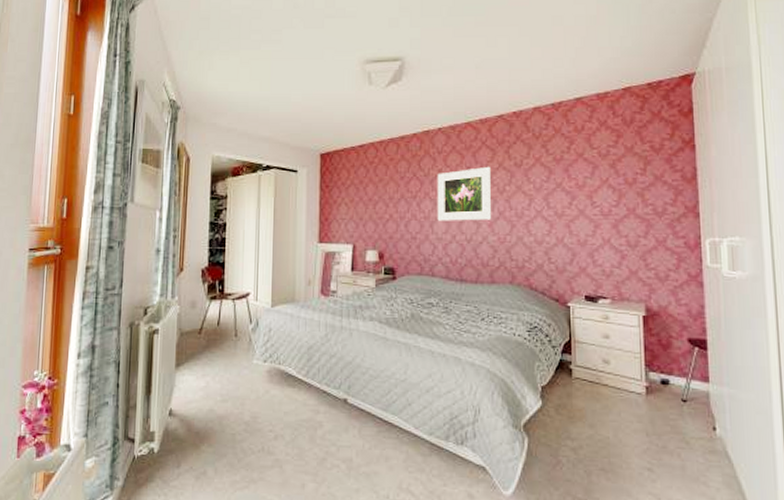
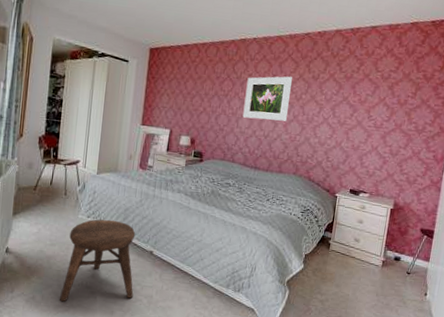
stool: none [236,362,328,475] -> present [59,219,136,301]

